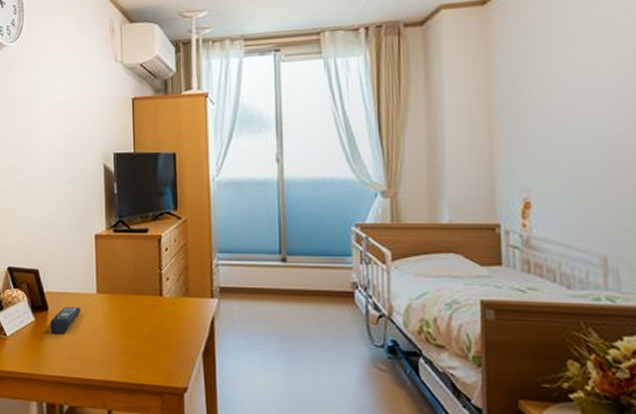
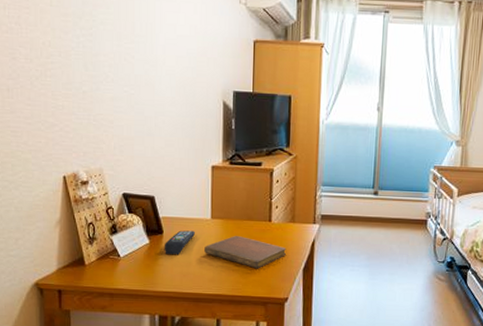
notebook: none [91,313,181,352] -> present [204,236,286,269]

